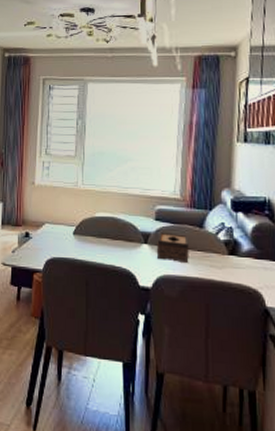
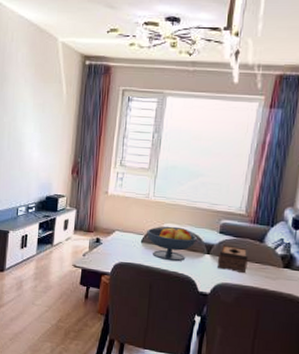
fruit bowl: none [78,215,133,254] -> present [147,226,198,262]

